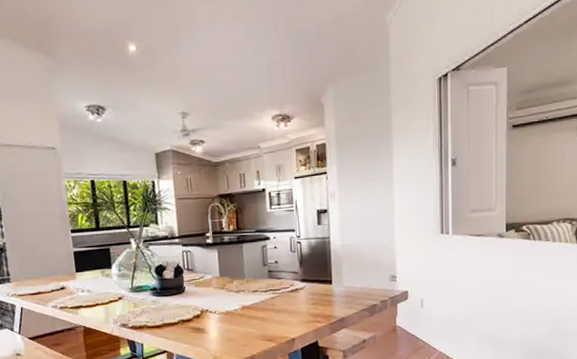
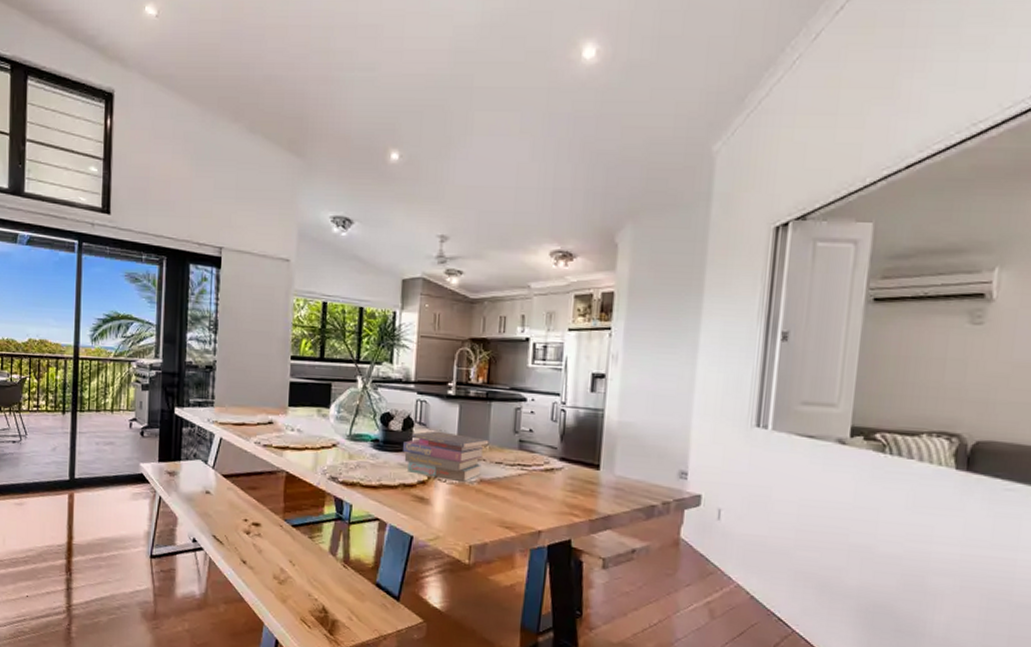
books: none [177,273,245,312] -> present [403,431,489,483]

